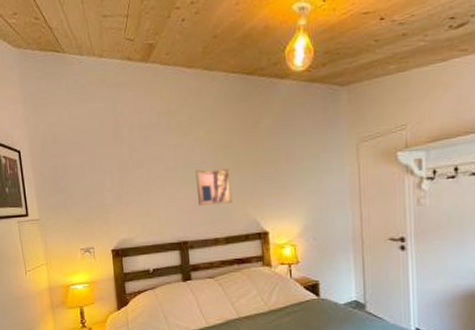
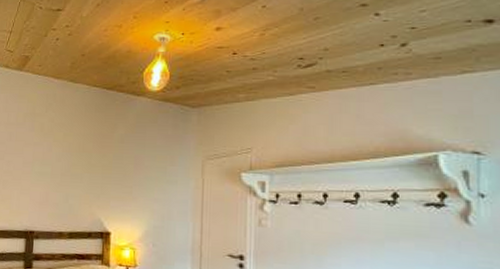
wall art: present [195,168,233,206] -> none [48,167,82,202]

